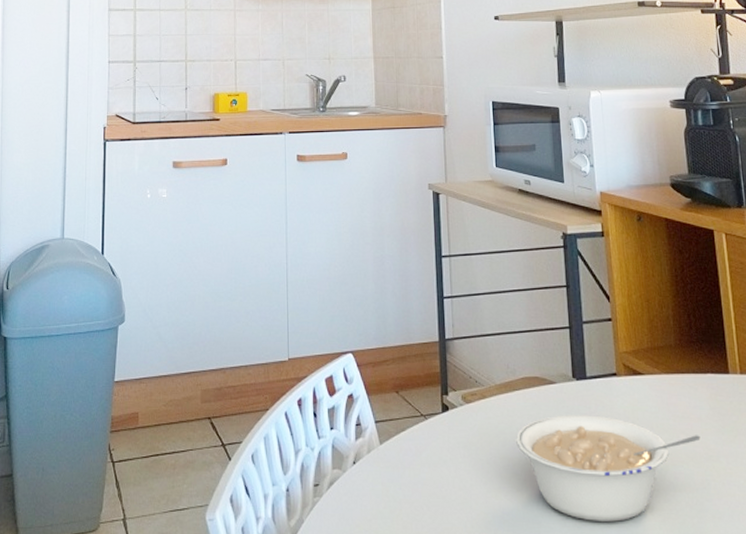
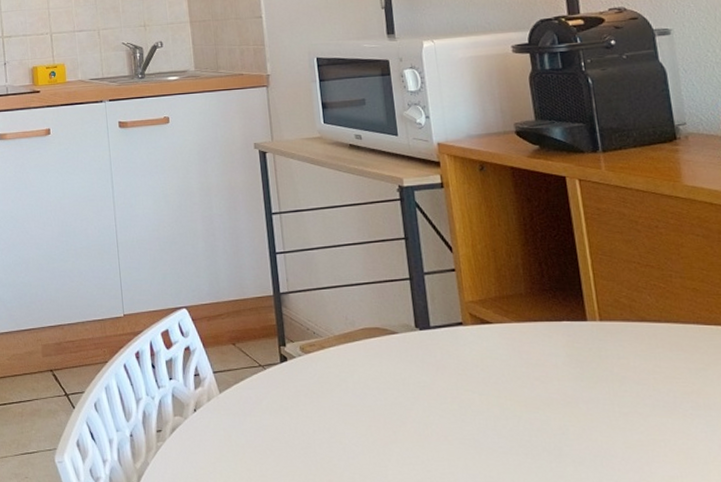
legume: present [516,415,701,522] -> none [358,364,557,466]

